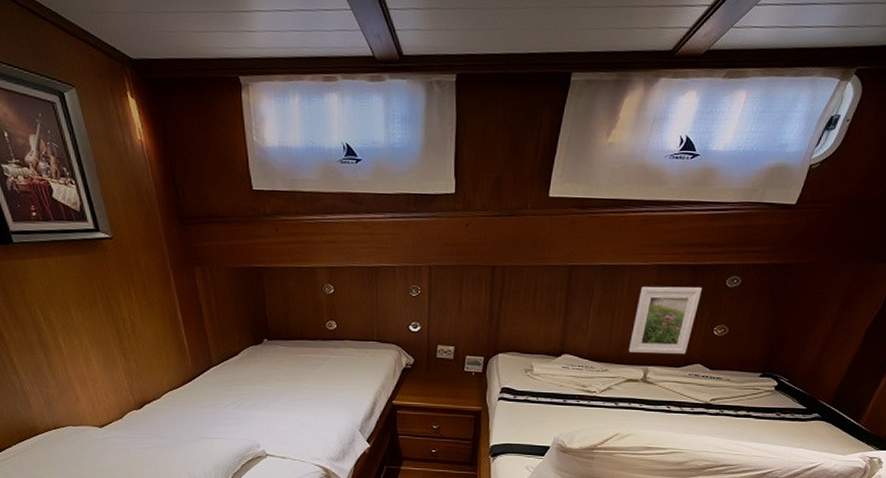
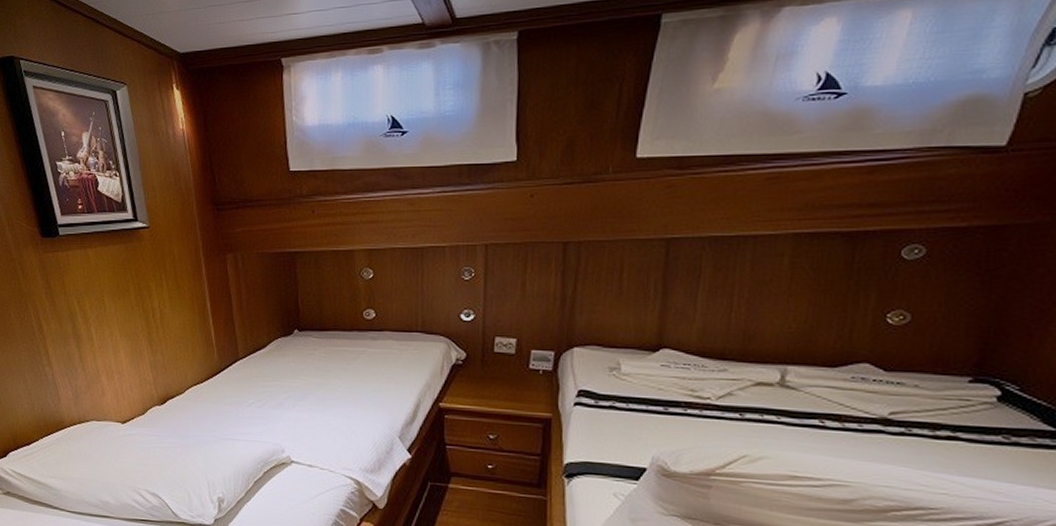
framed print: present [628,286,702,354] -> none [755,260,863,349]

